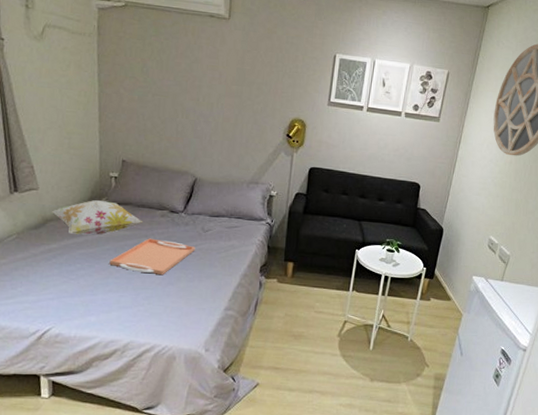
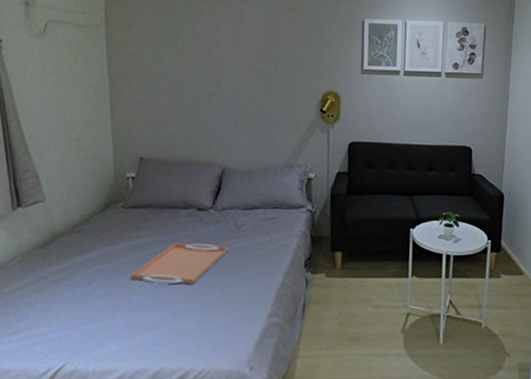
decorative pillow: present [51,200,144,235] -> none [60,205,167,248]

